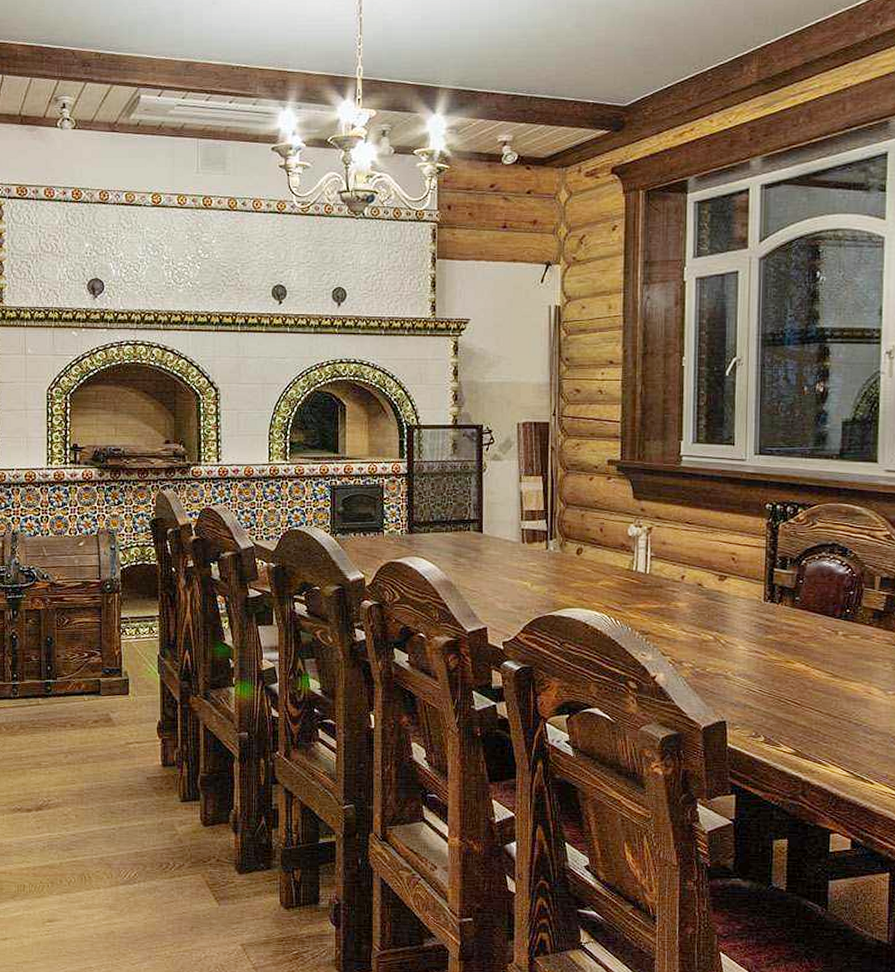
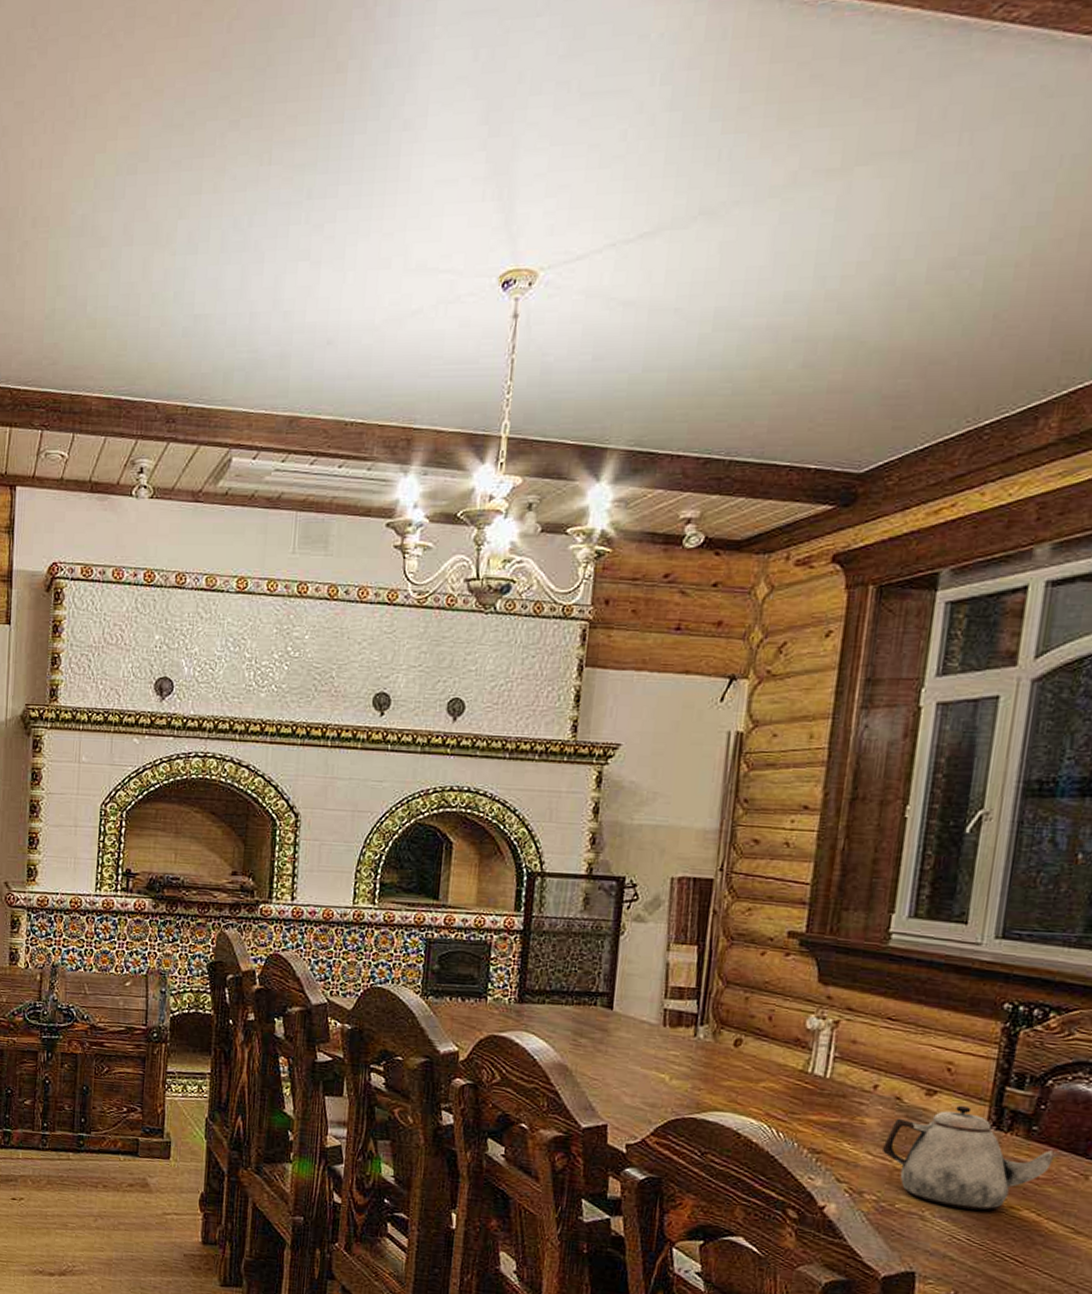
teapot: none [692,585,817,667] -> present [881,1105,1061,1211]

